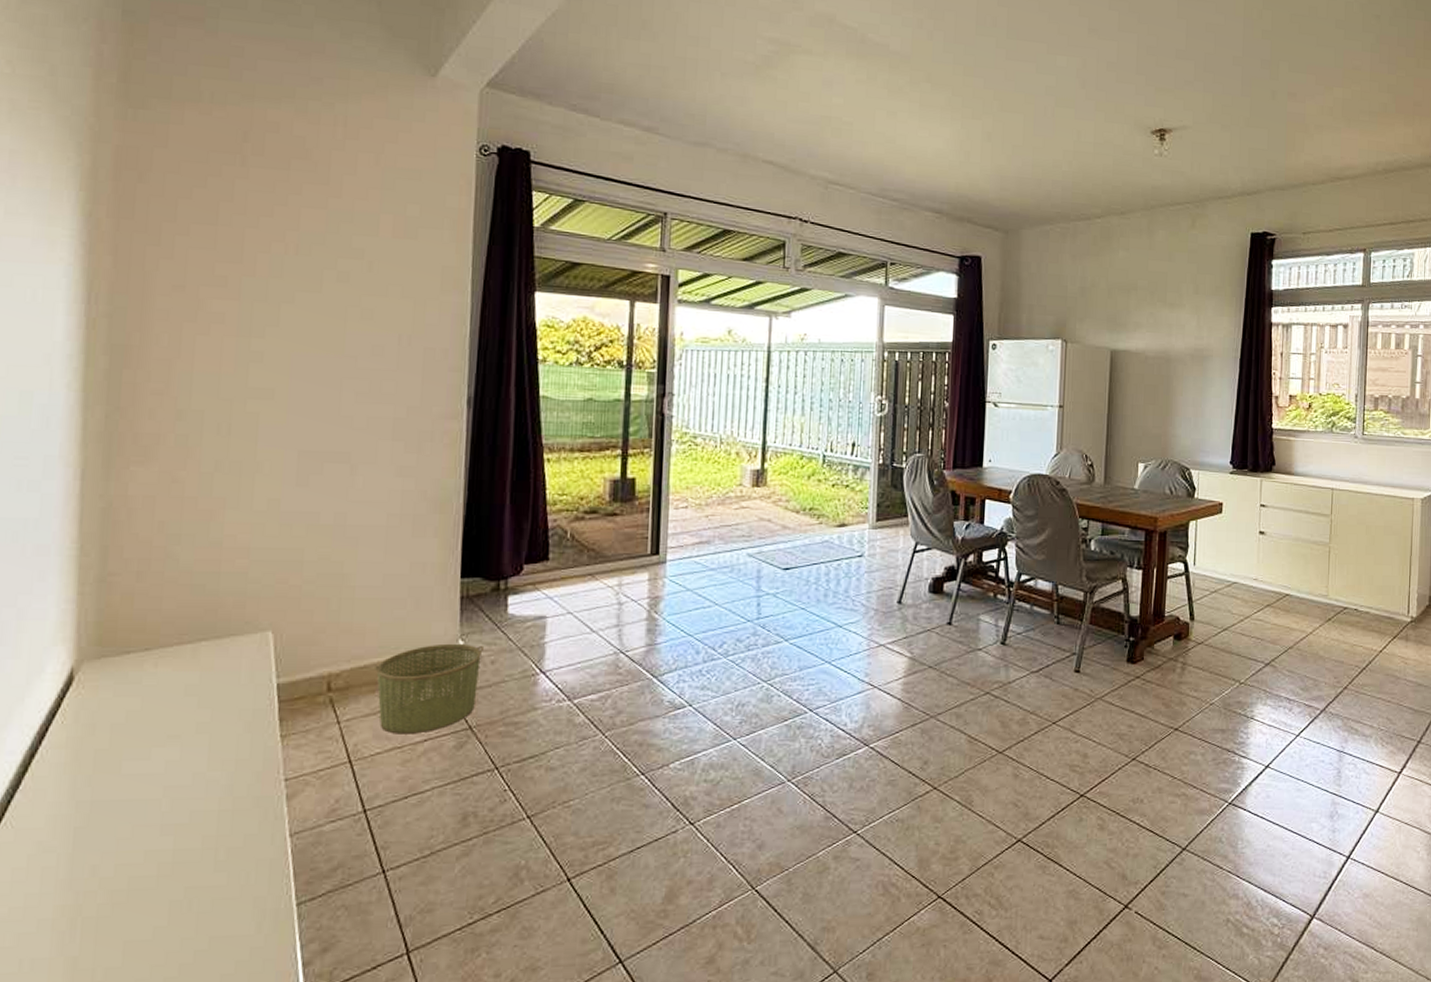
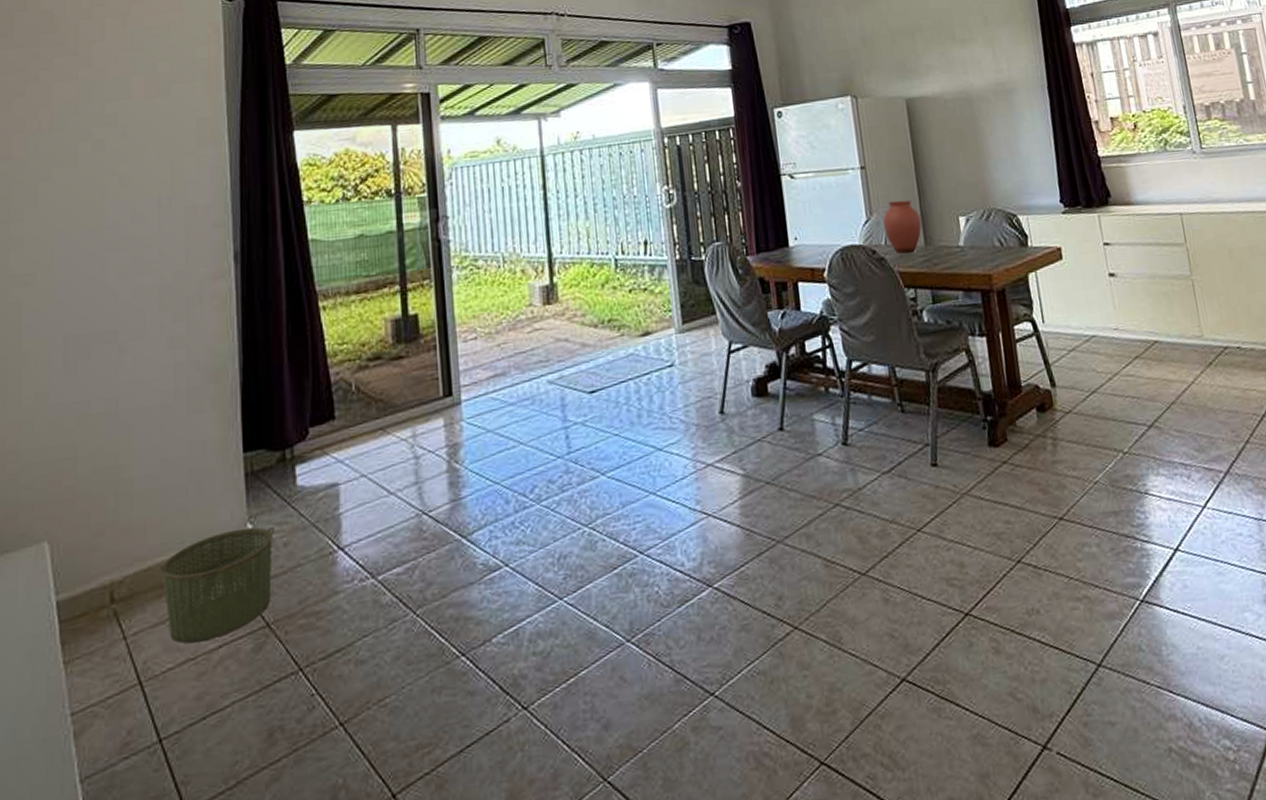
vase: none [1070,440,1105,489] -> present [882,200,922,255]

